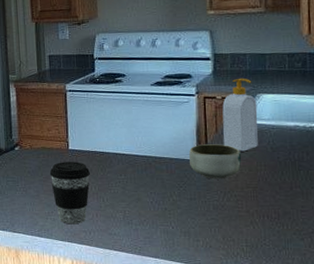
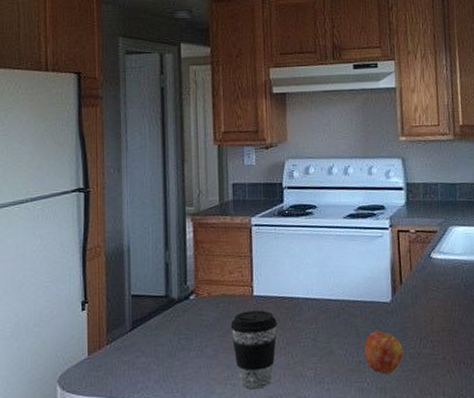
apple: none [169,184,207,221] -> present [364,330,404,374]
bowl: present [189,144,242,180] -> none [384,283,437,324]
soap bottle: present [222,78,258,152] -> none [416,209,452,291]

